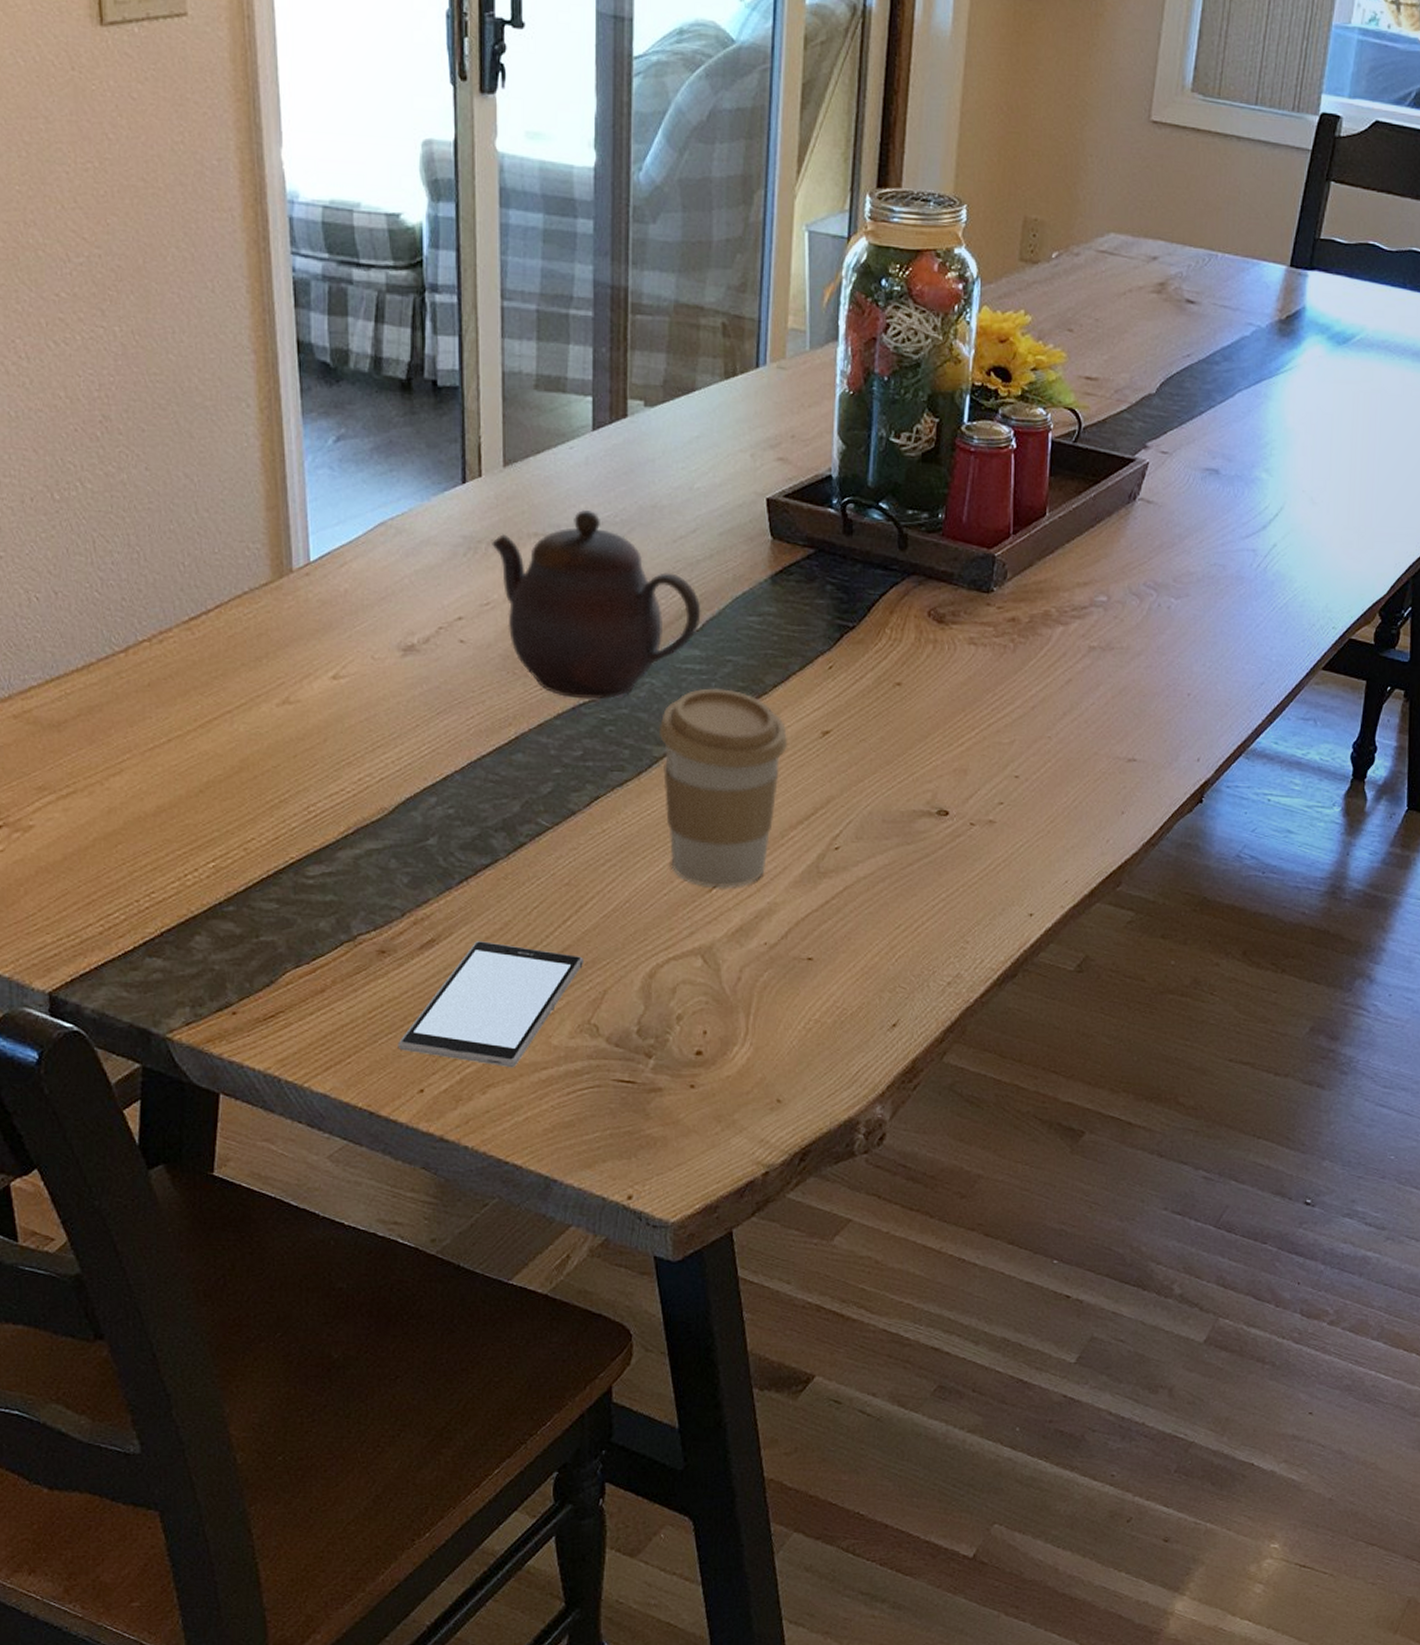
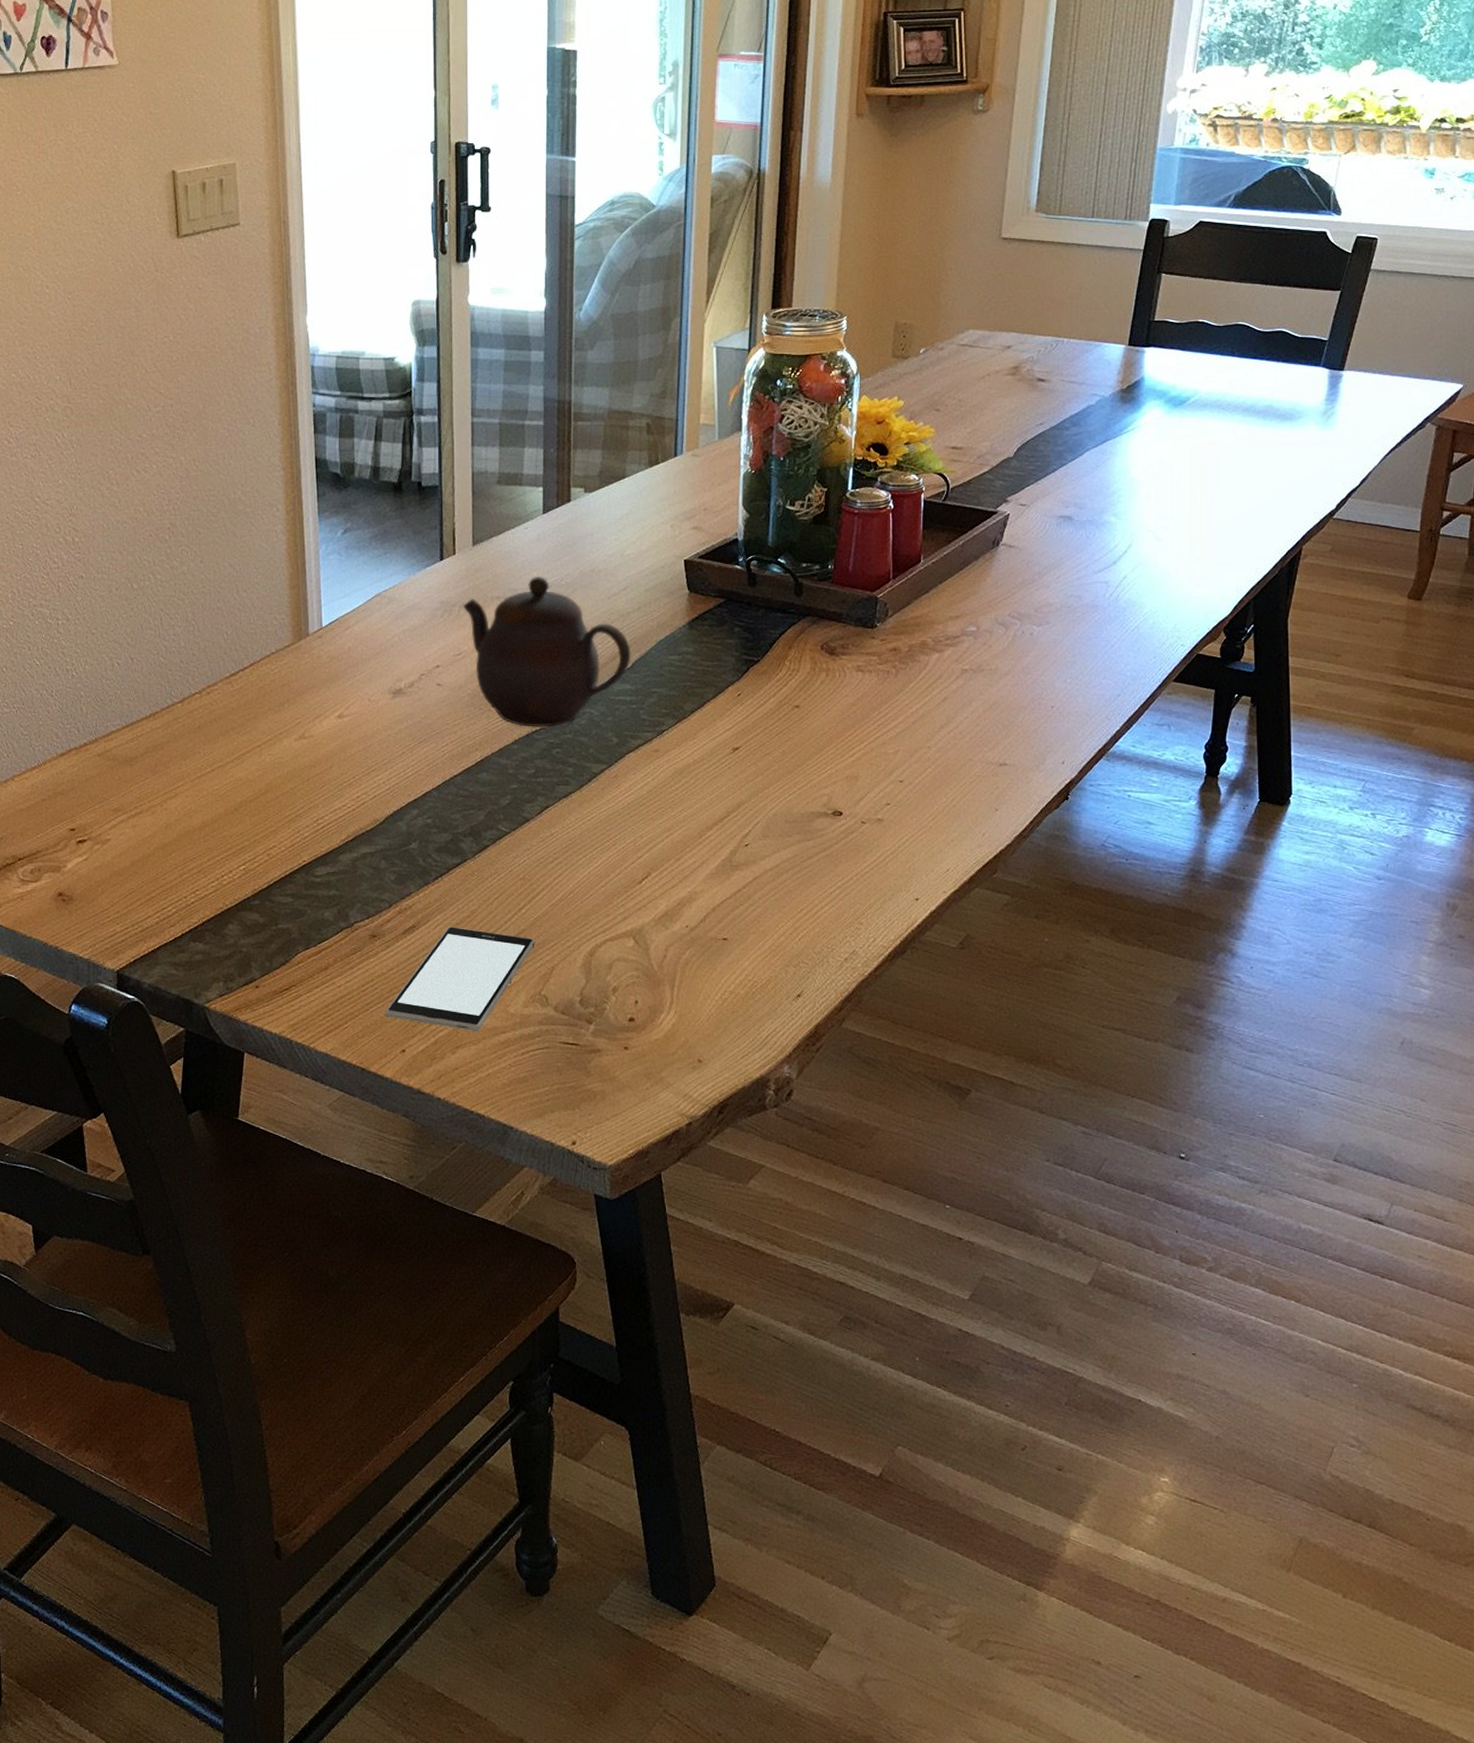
coffee cup: present [658,688,788,888] -> none [596,715,704,880]

